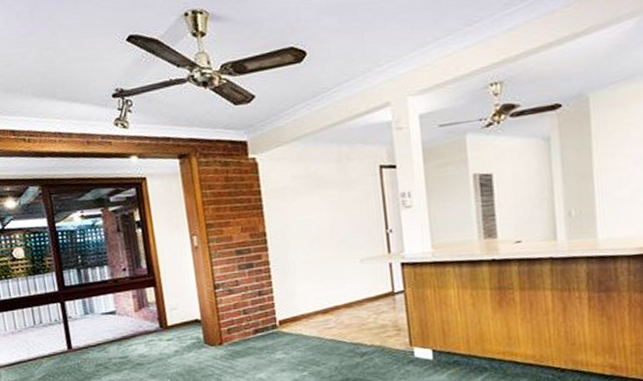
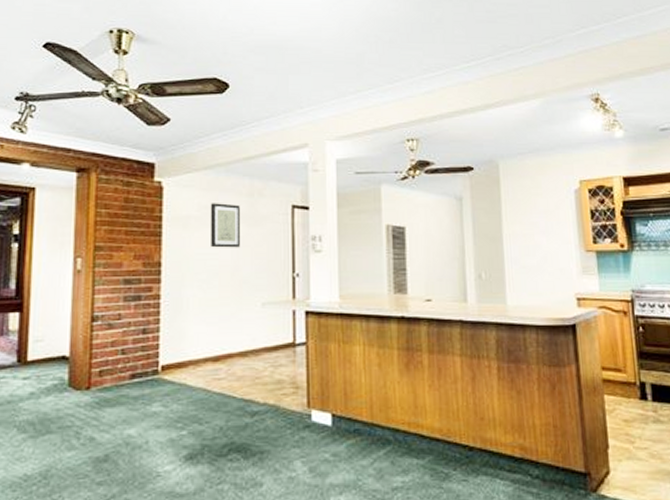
wall art: none [302,171,335,214] -> present [210,203,240,248]

